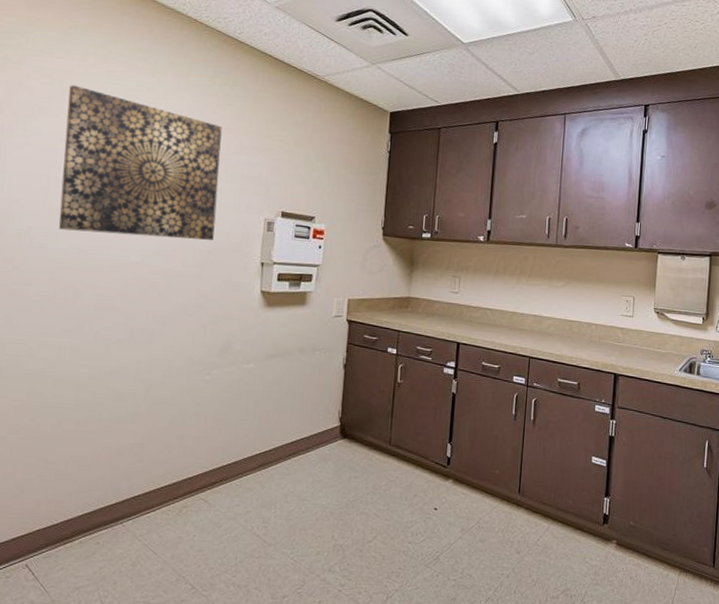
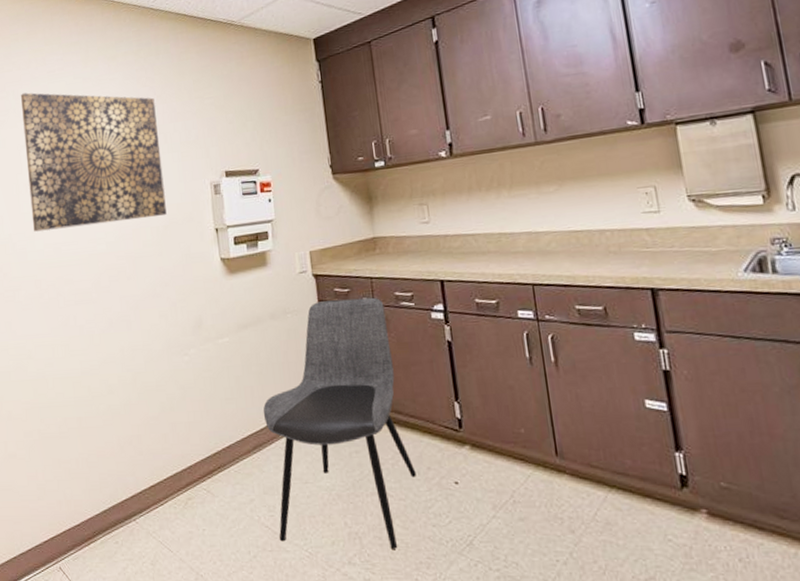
dining chair: none [268,344,406,560] -> present [263,297,416,549]

